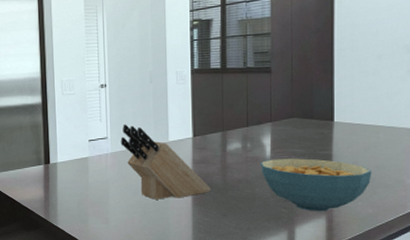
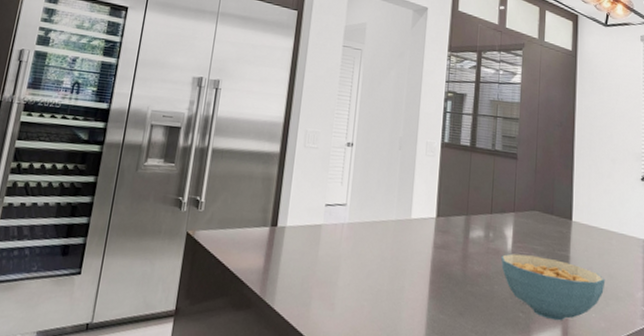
knife block: present [120,124,211,200] -> none [360,192,450,288]

